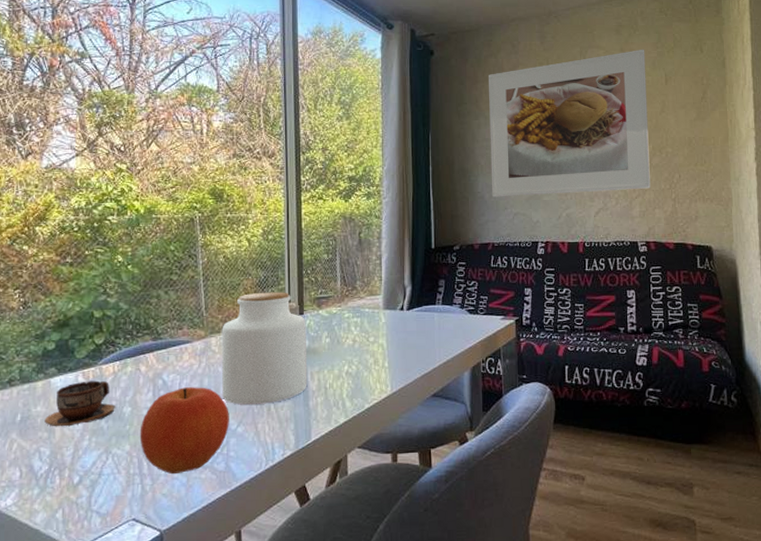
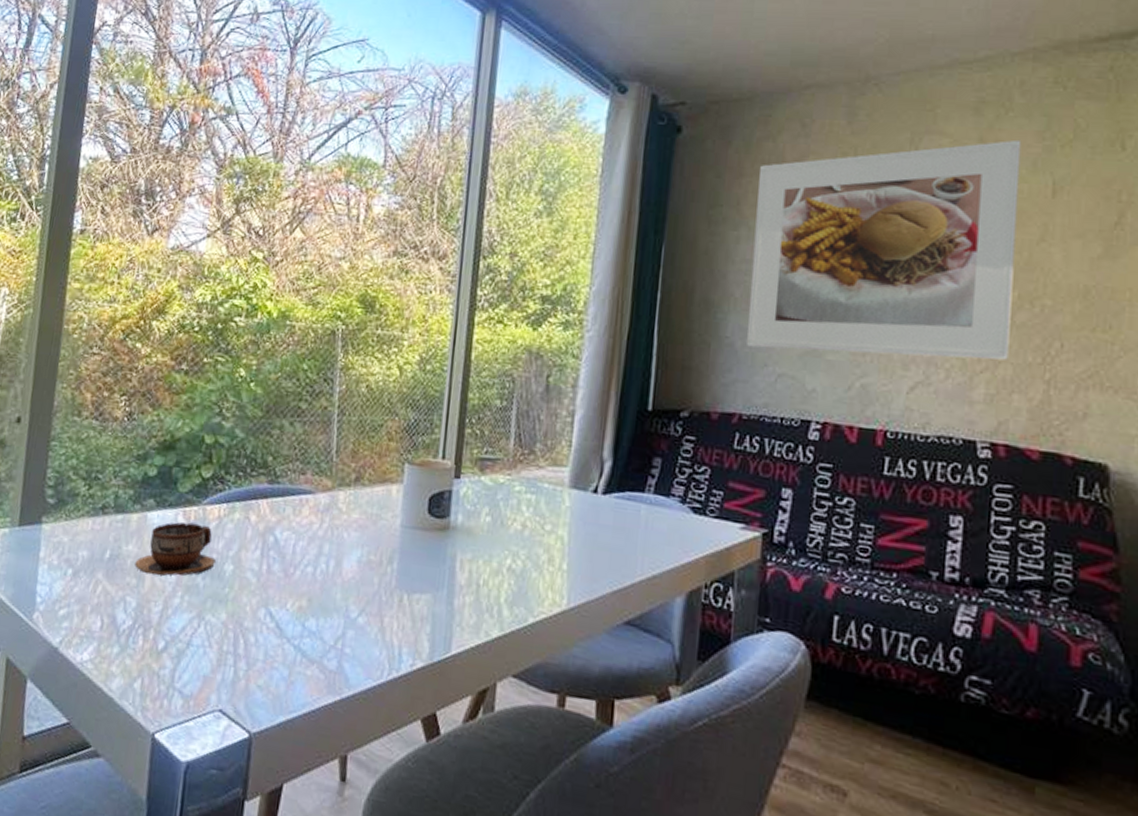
fruit: present [139,387,229,475] -> none [239,551,351,663]
jar: present [221,292,308,405] -> none [344,439,462,593]

